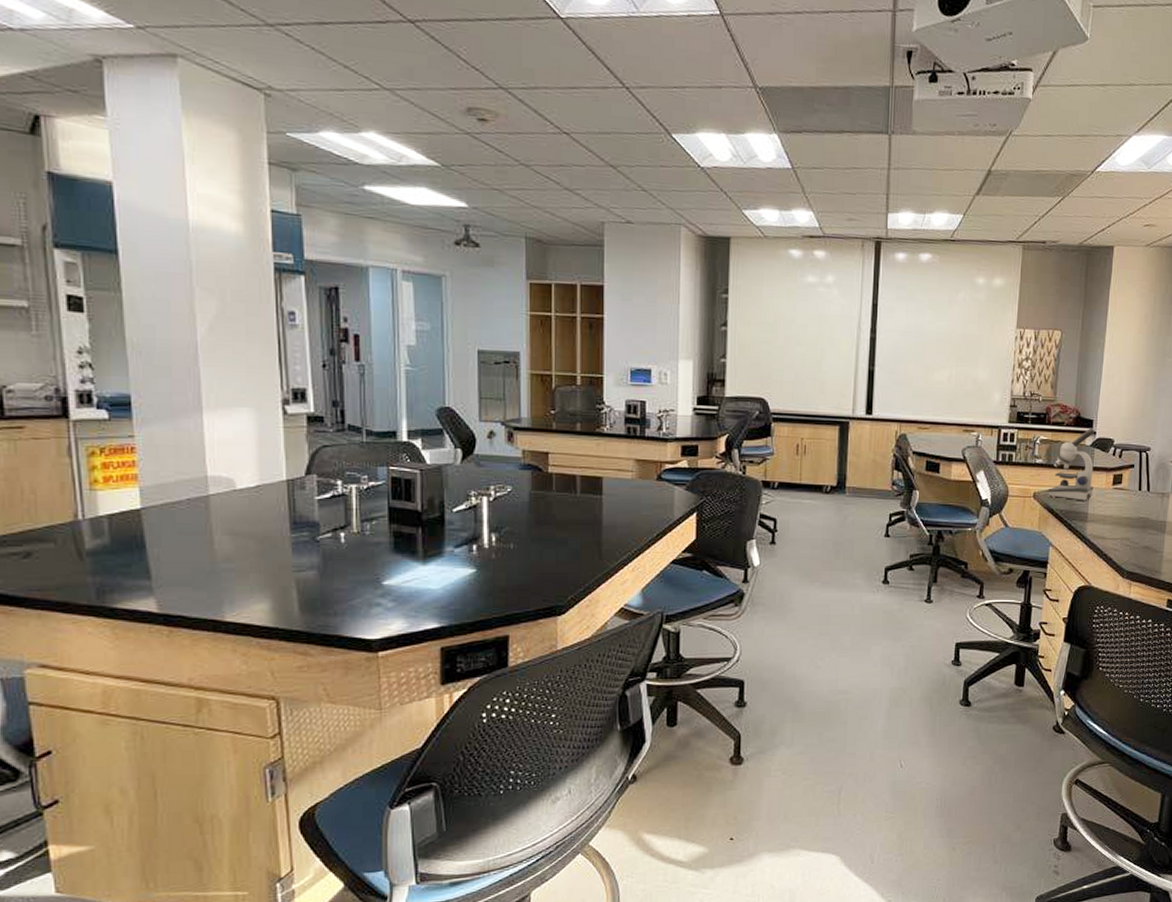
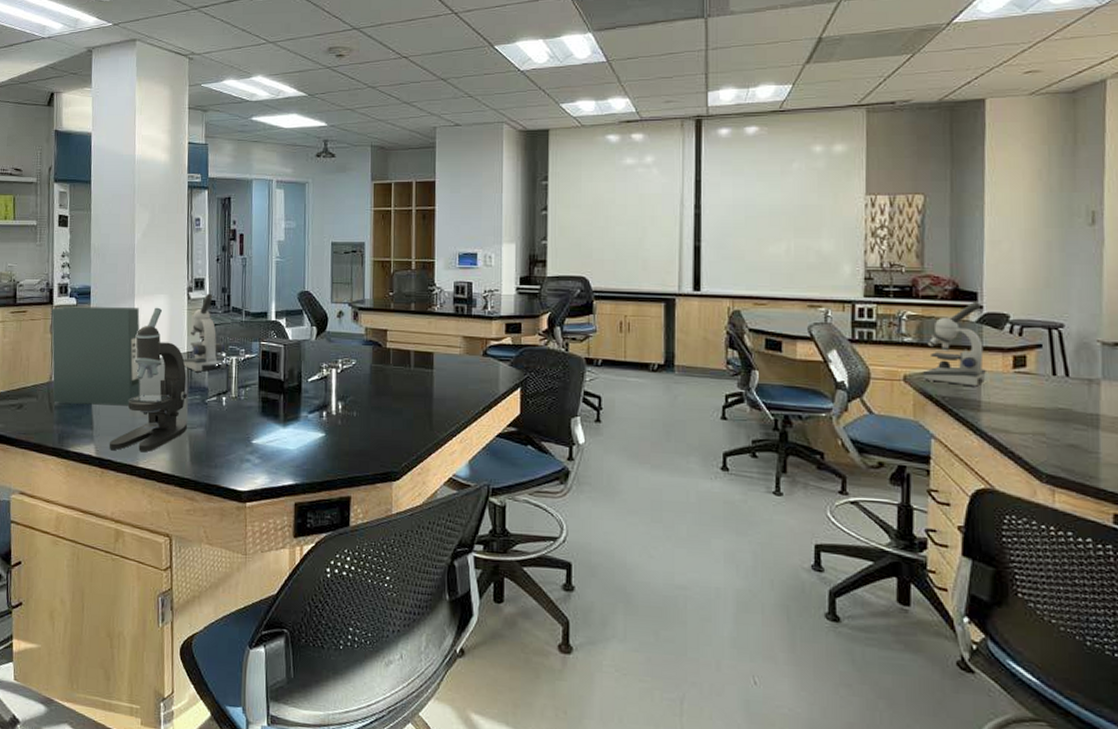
binder: none [68,421,222,548] -> present [51,306,141,406]
microscope: none [177,423,292,603] -> present [109,307,187,452]
microscope: none [282,407,343,505] -> present [183,293,227,373]

